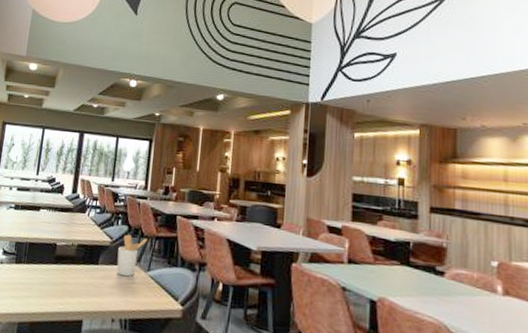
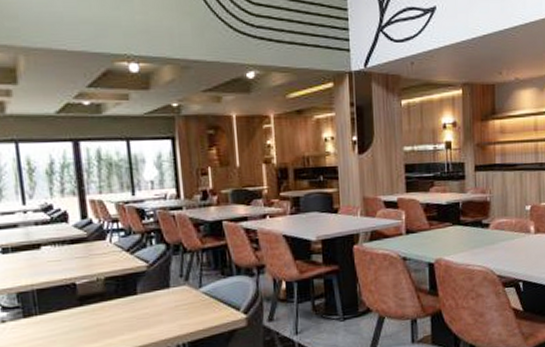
utensil holder: present [117,234,148,277] -> none [158,253,193,300]

